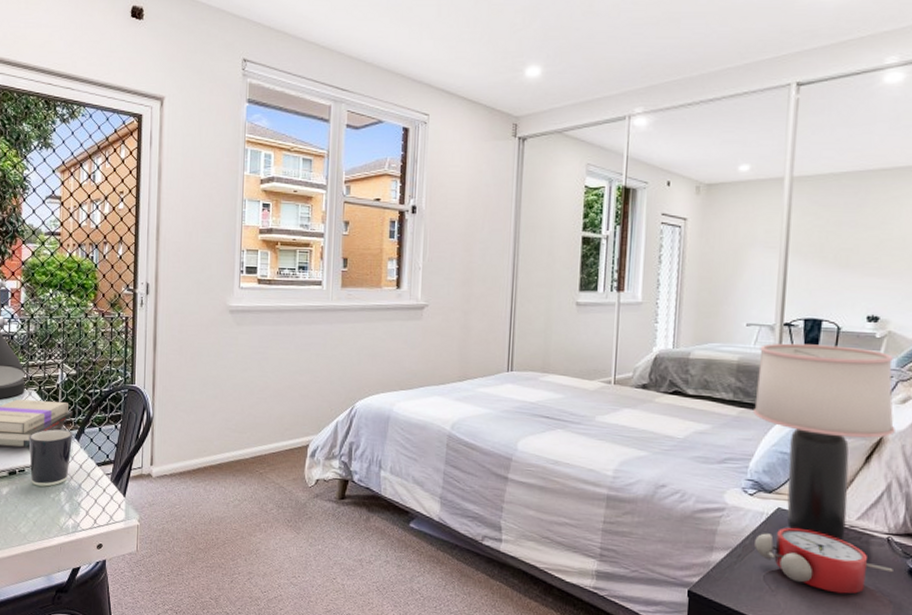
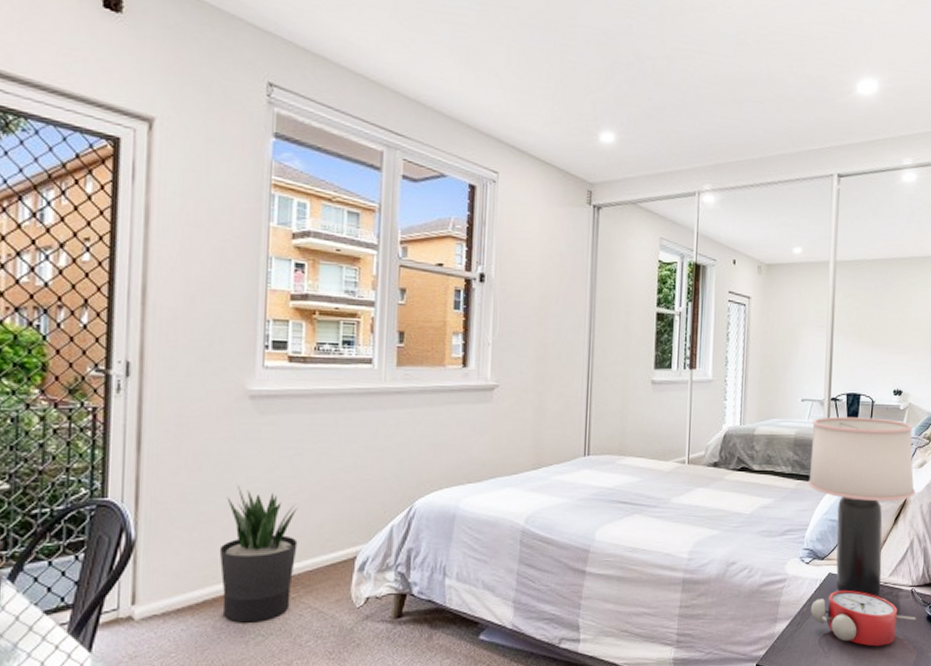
planter: none [208,381,264,489] -> present [219,486,298,623]

